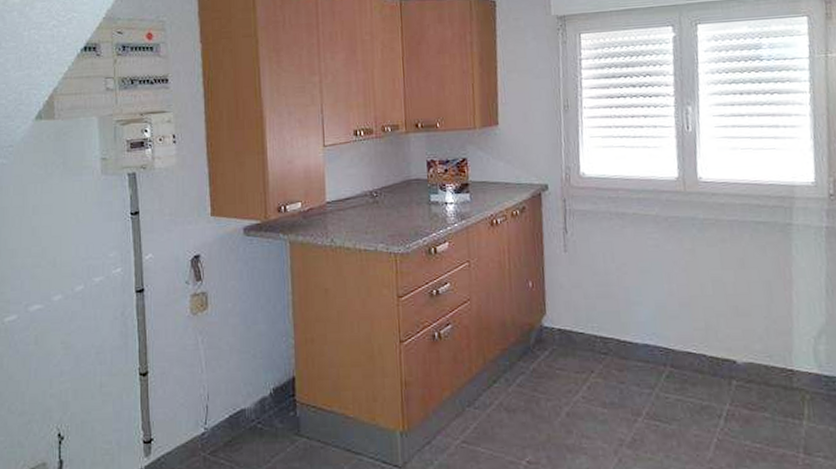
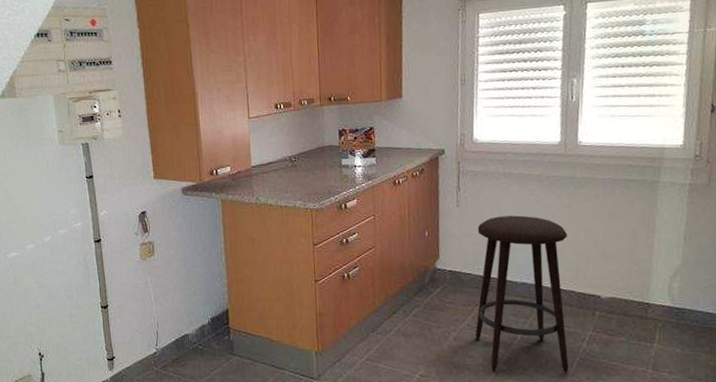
stool: none [589,262,706,459] -> present [475,215,569,373]

